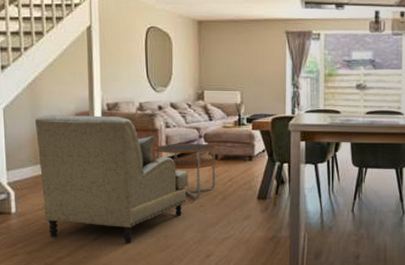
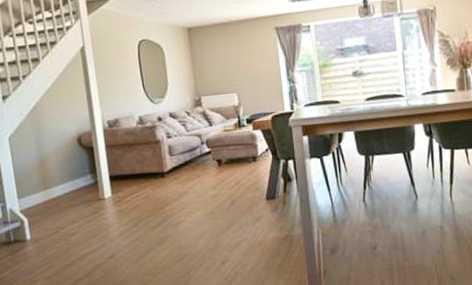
armchair: present [35,115,189,243] -> none [40,132,196,260]
side table: present [153,143,218,199] -> none [157,149,223,206]

